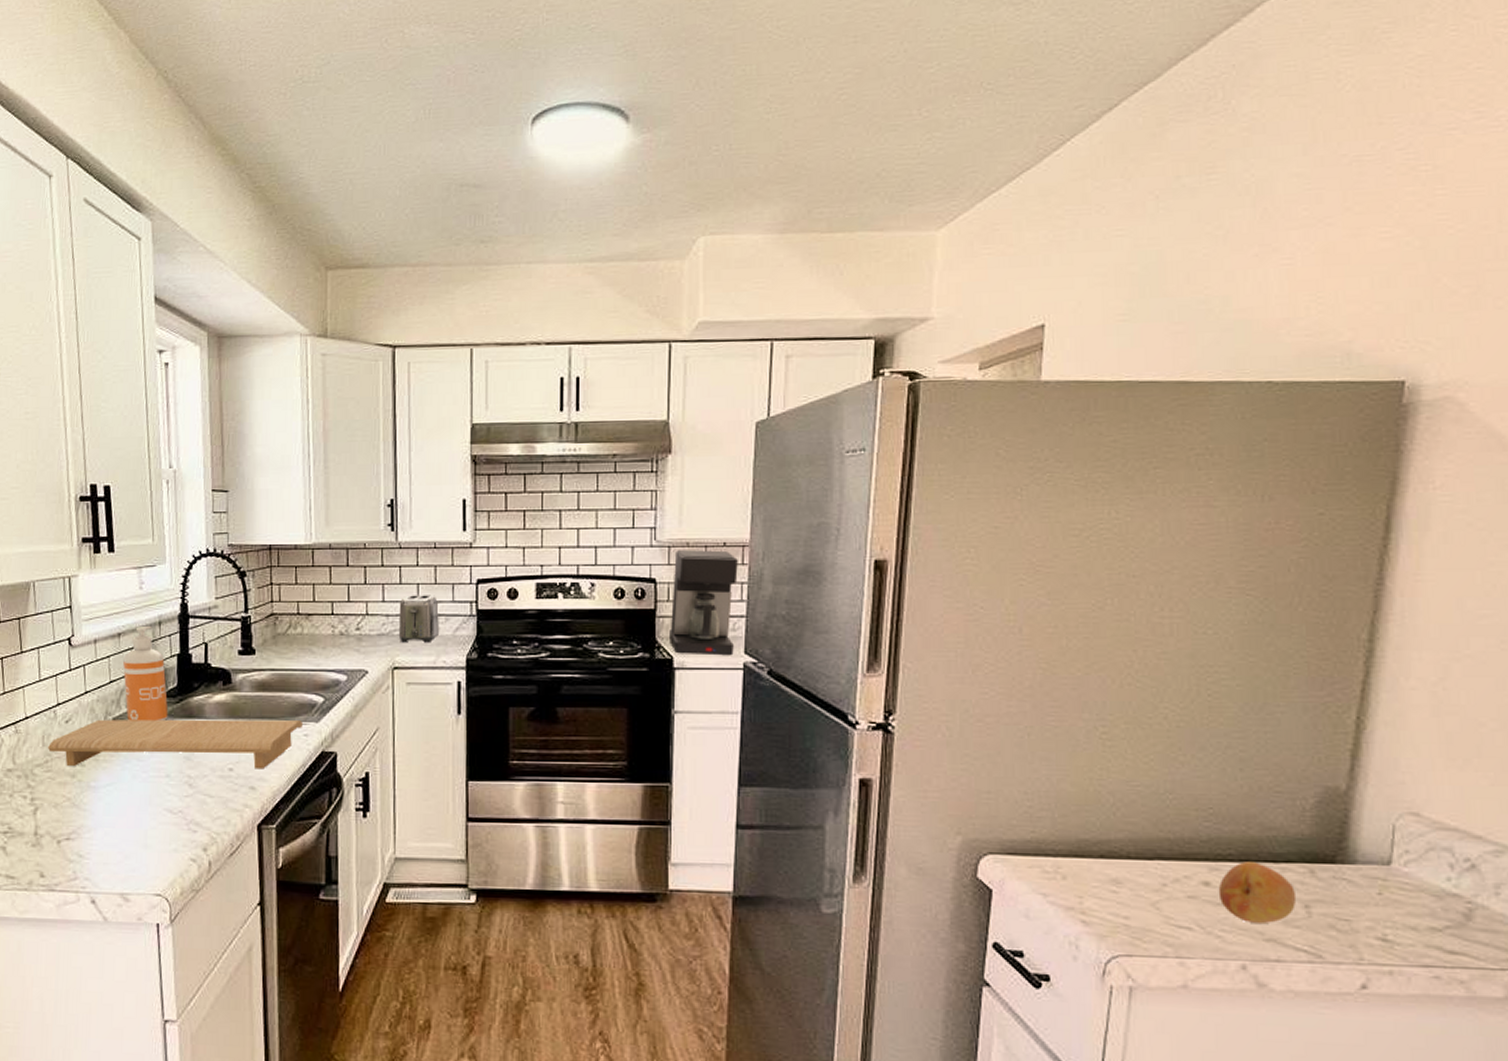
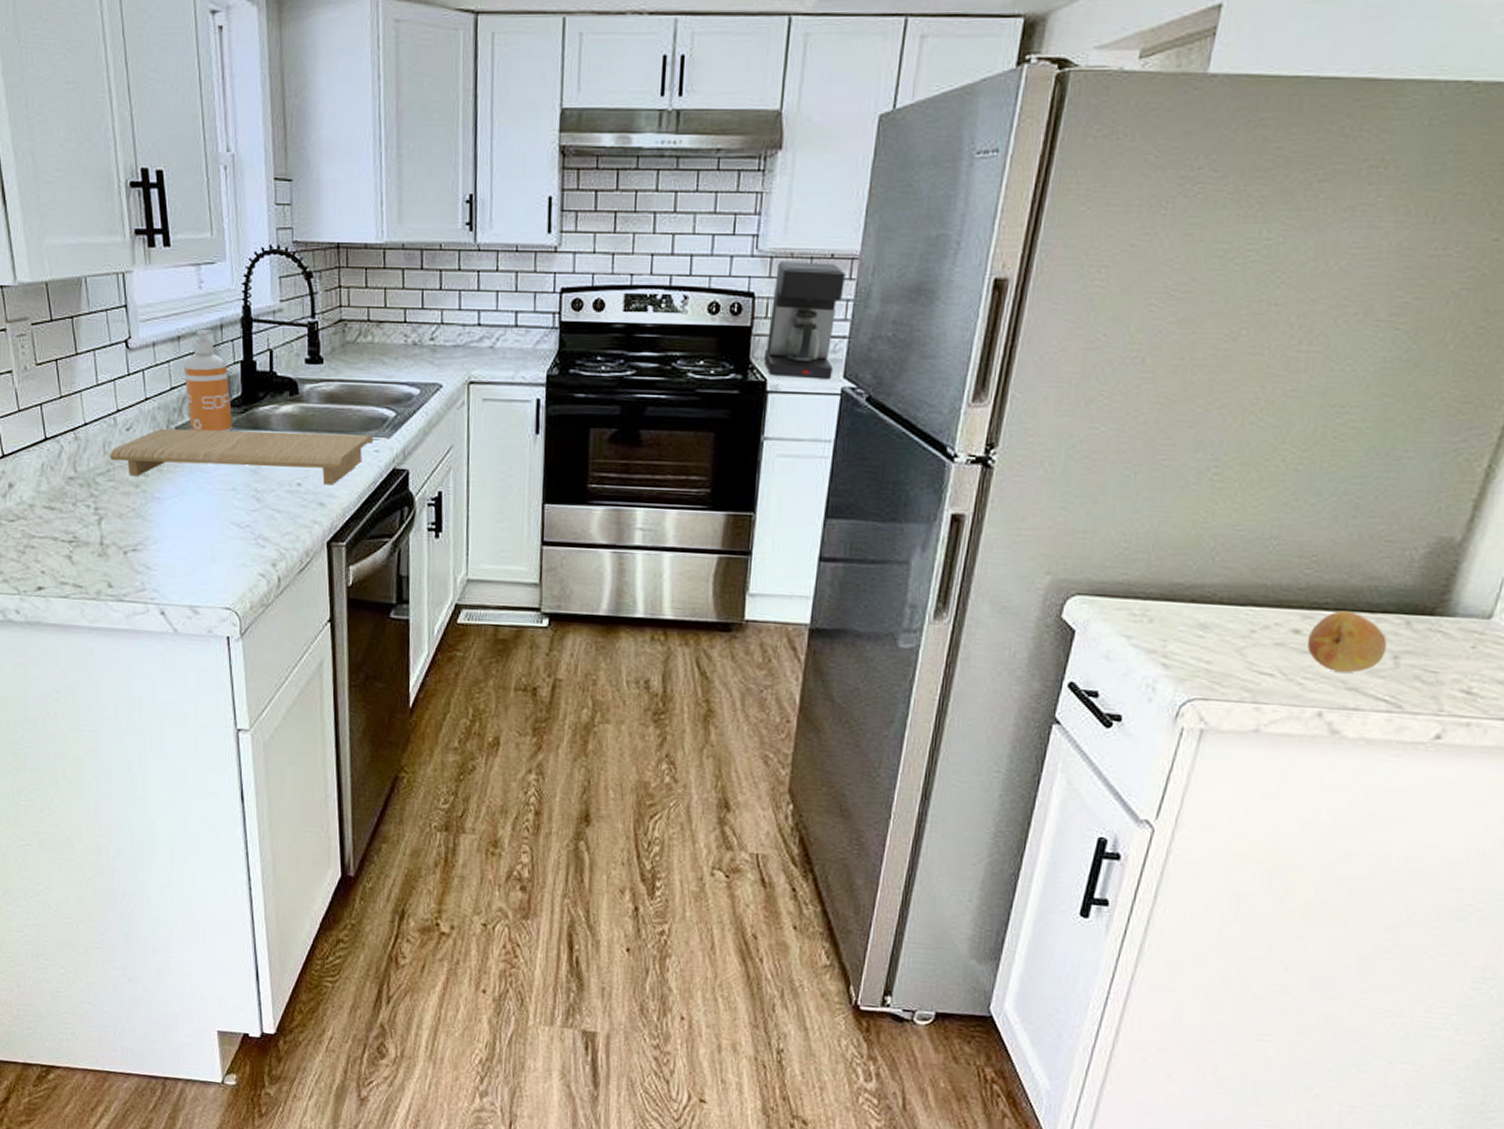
toaster: present [398,595,440,643] -> none [475,303,520,356]

